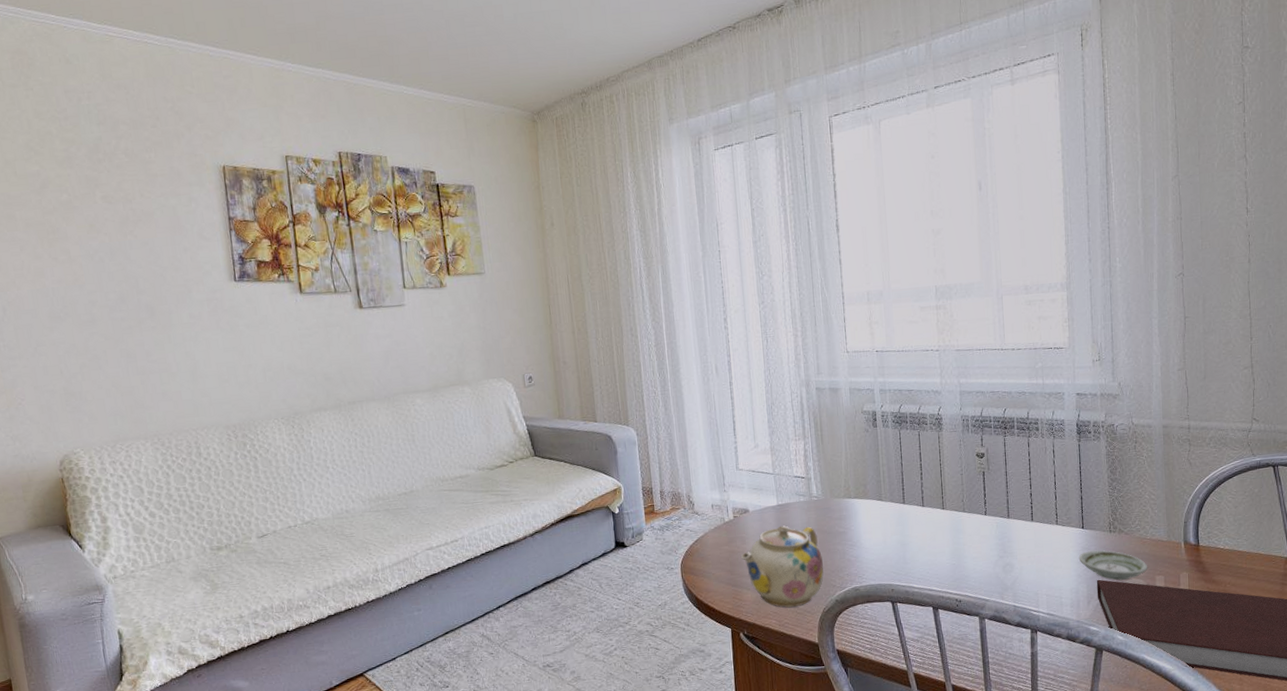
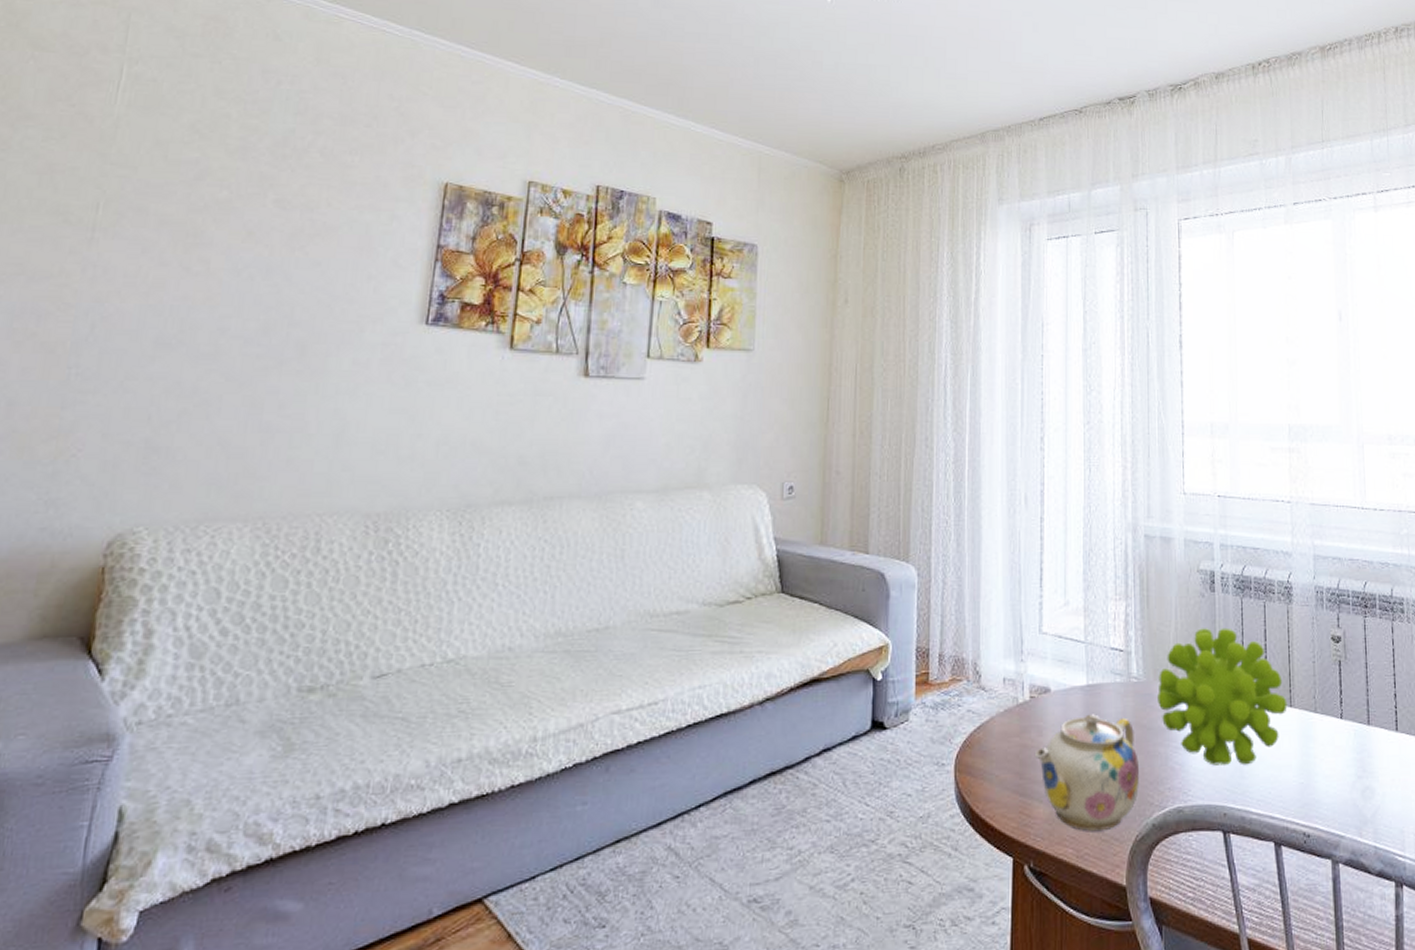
plant: none [834,454,941,556] -> present [1157,627,1288,766]

